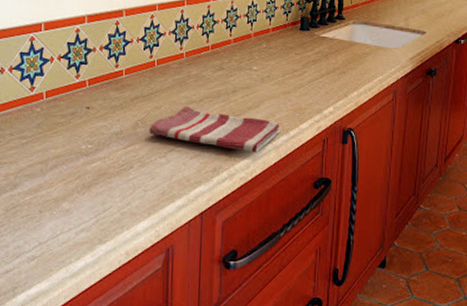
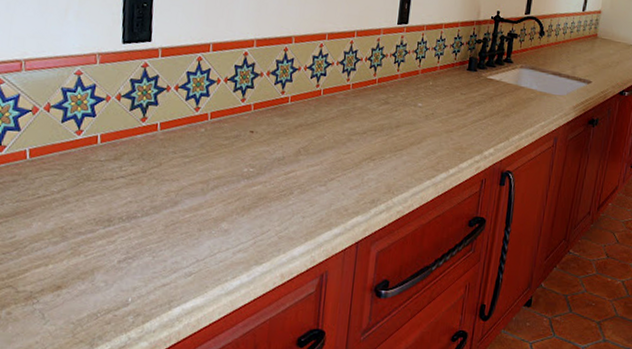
dish towel: present [149,106,280,153] -> none [311,137,440,188]

